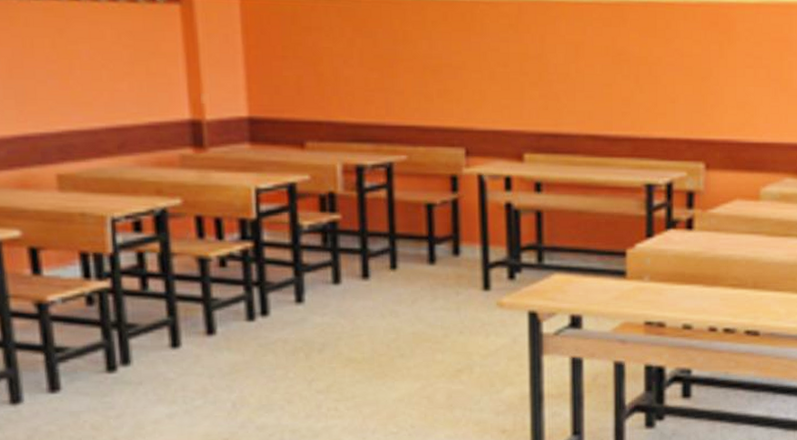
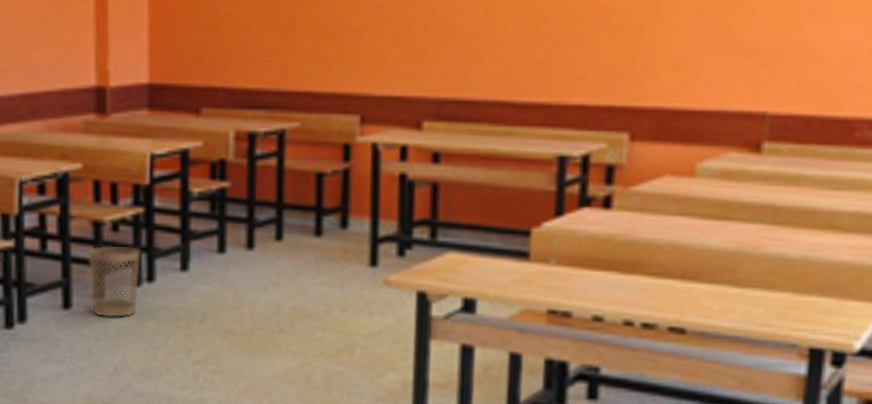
wastebasket: none [195,281,253,355] -> present [88,245,141,318]

